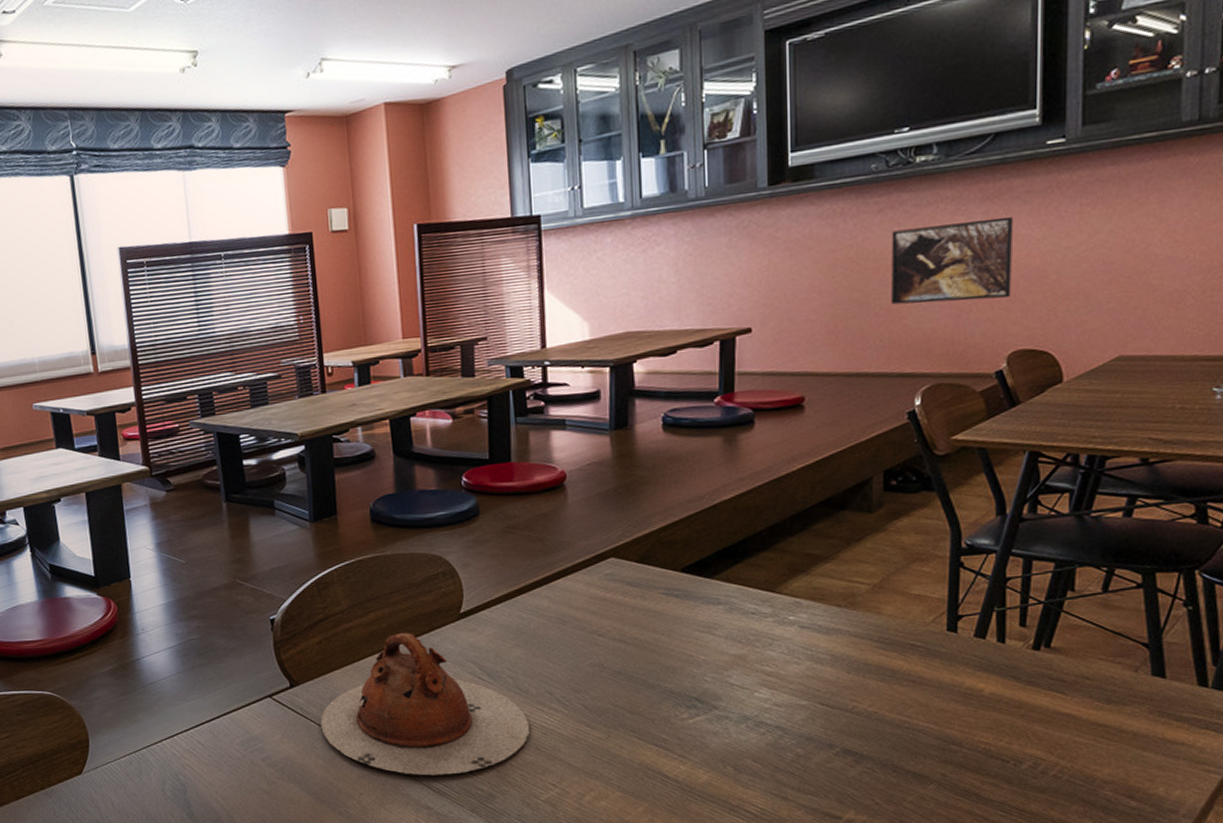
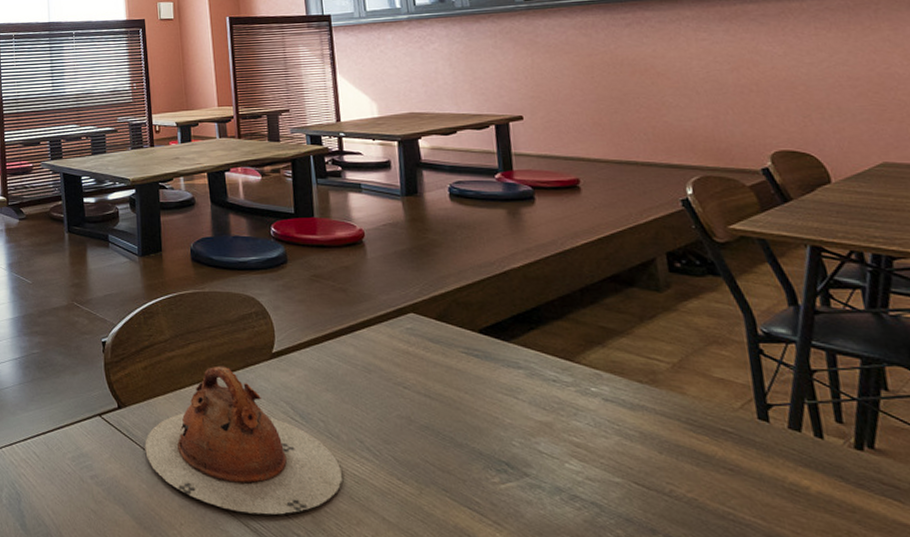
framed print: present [891,216,1014,305] -> none [640,35,764,105]

